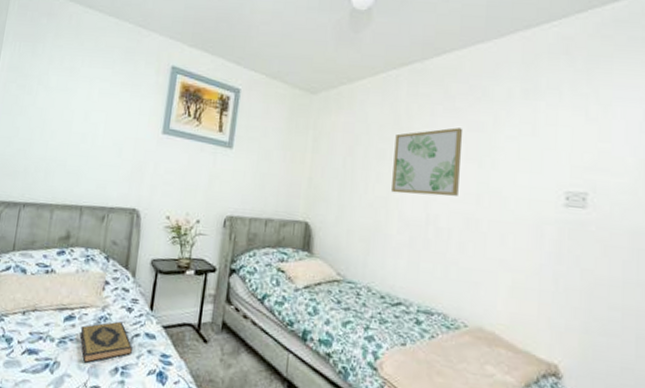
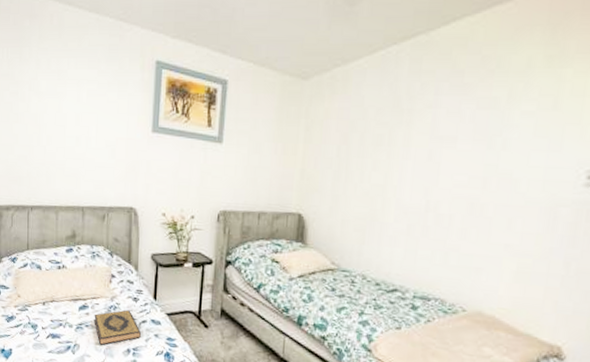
wall art: present [391,127,463,197] -> none [389,106,472,182]

